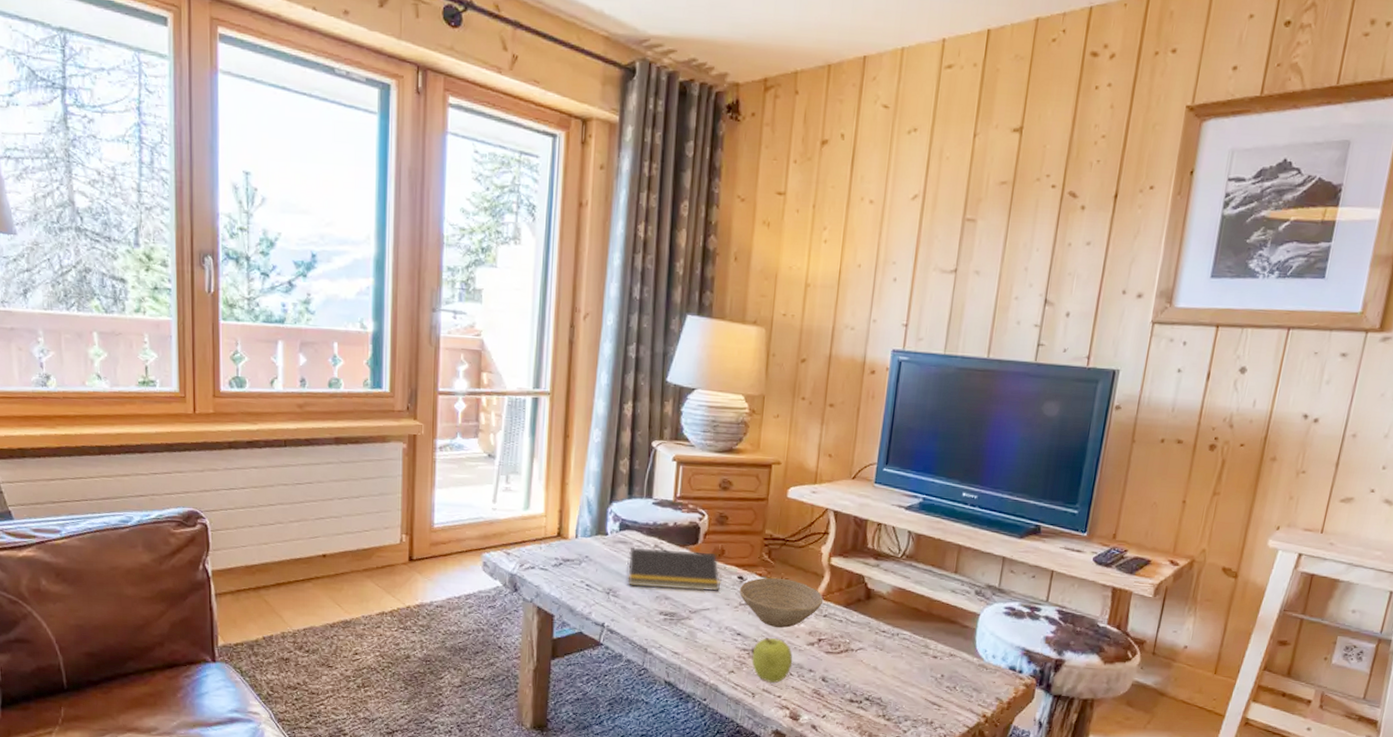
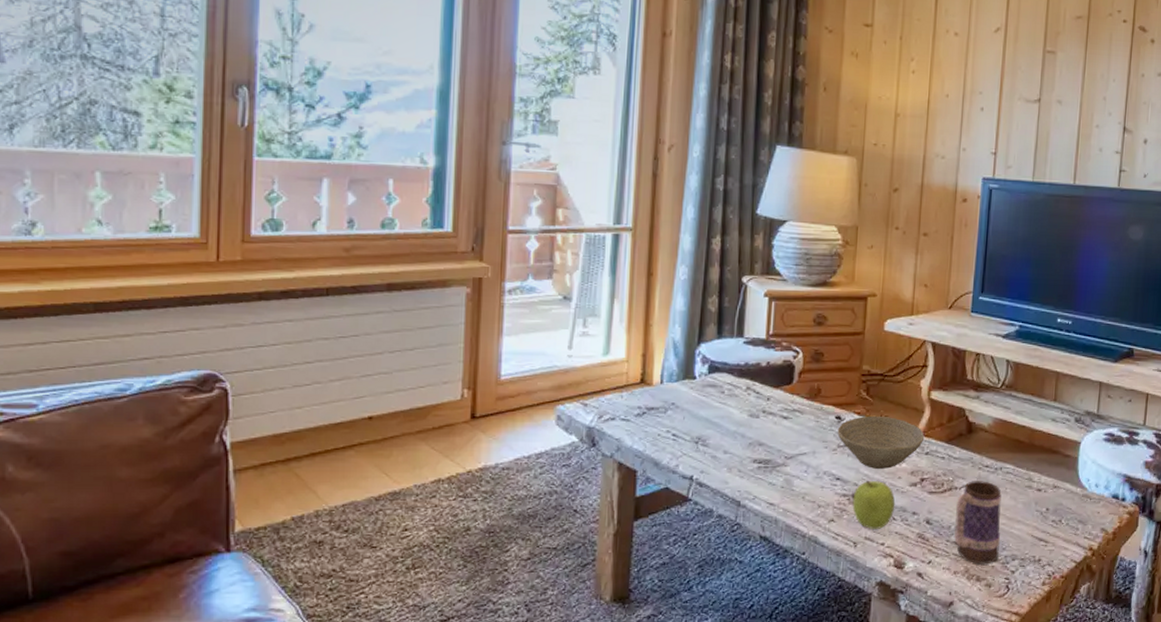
notepad: present [627,547,721,591] -> none [717,390,818,435]
mug: none [849,644,897,723] -> present [954,481,1001,565]

